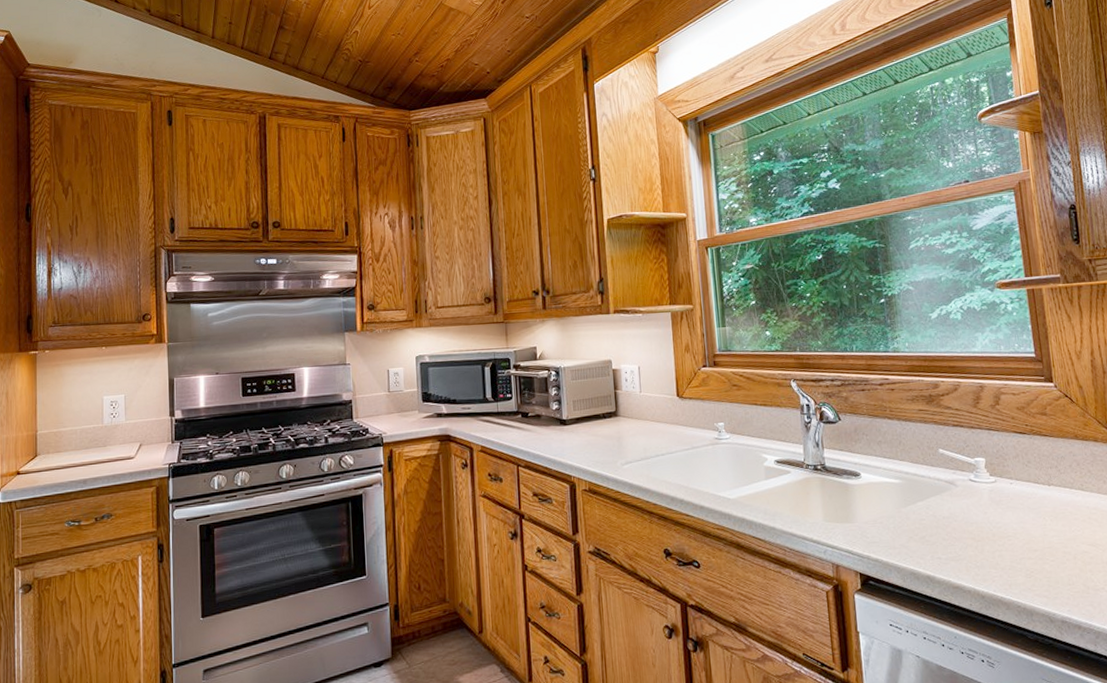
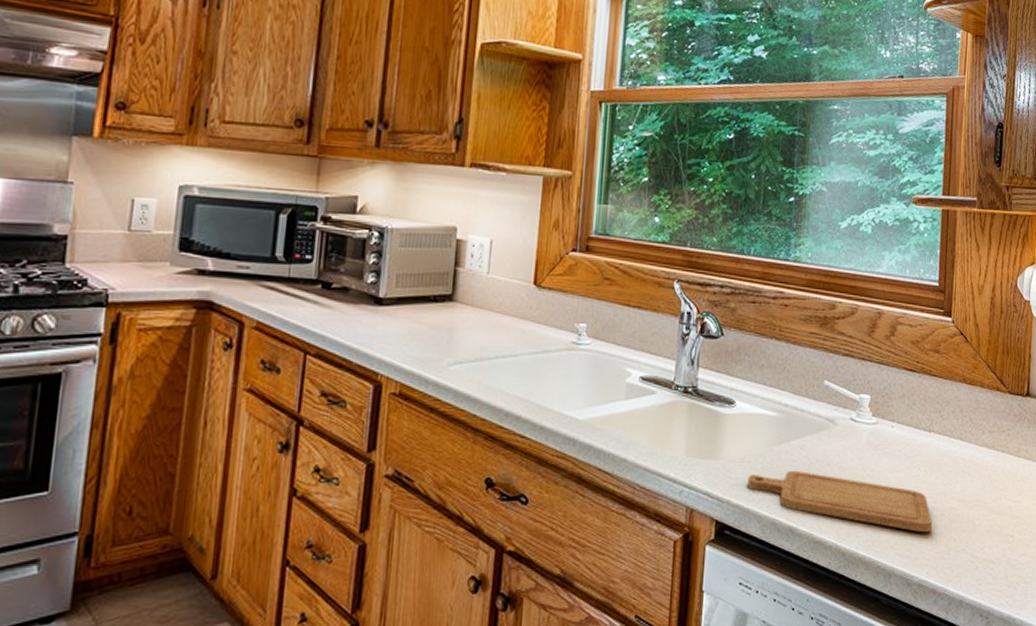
chopping board: none [882,527,1066,575] -> present [747,470,932,533]

